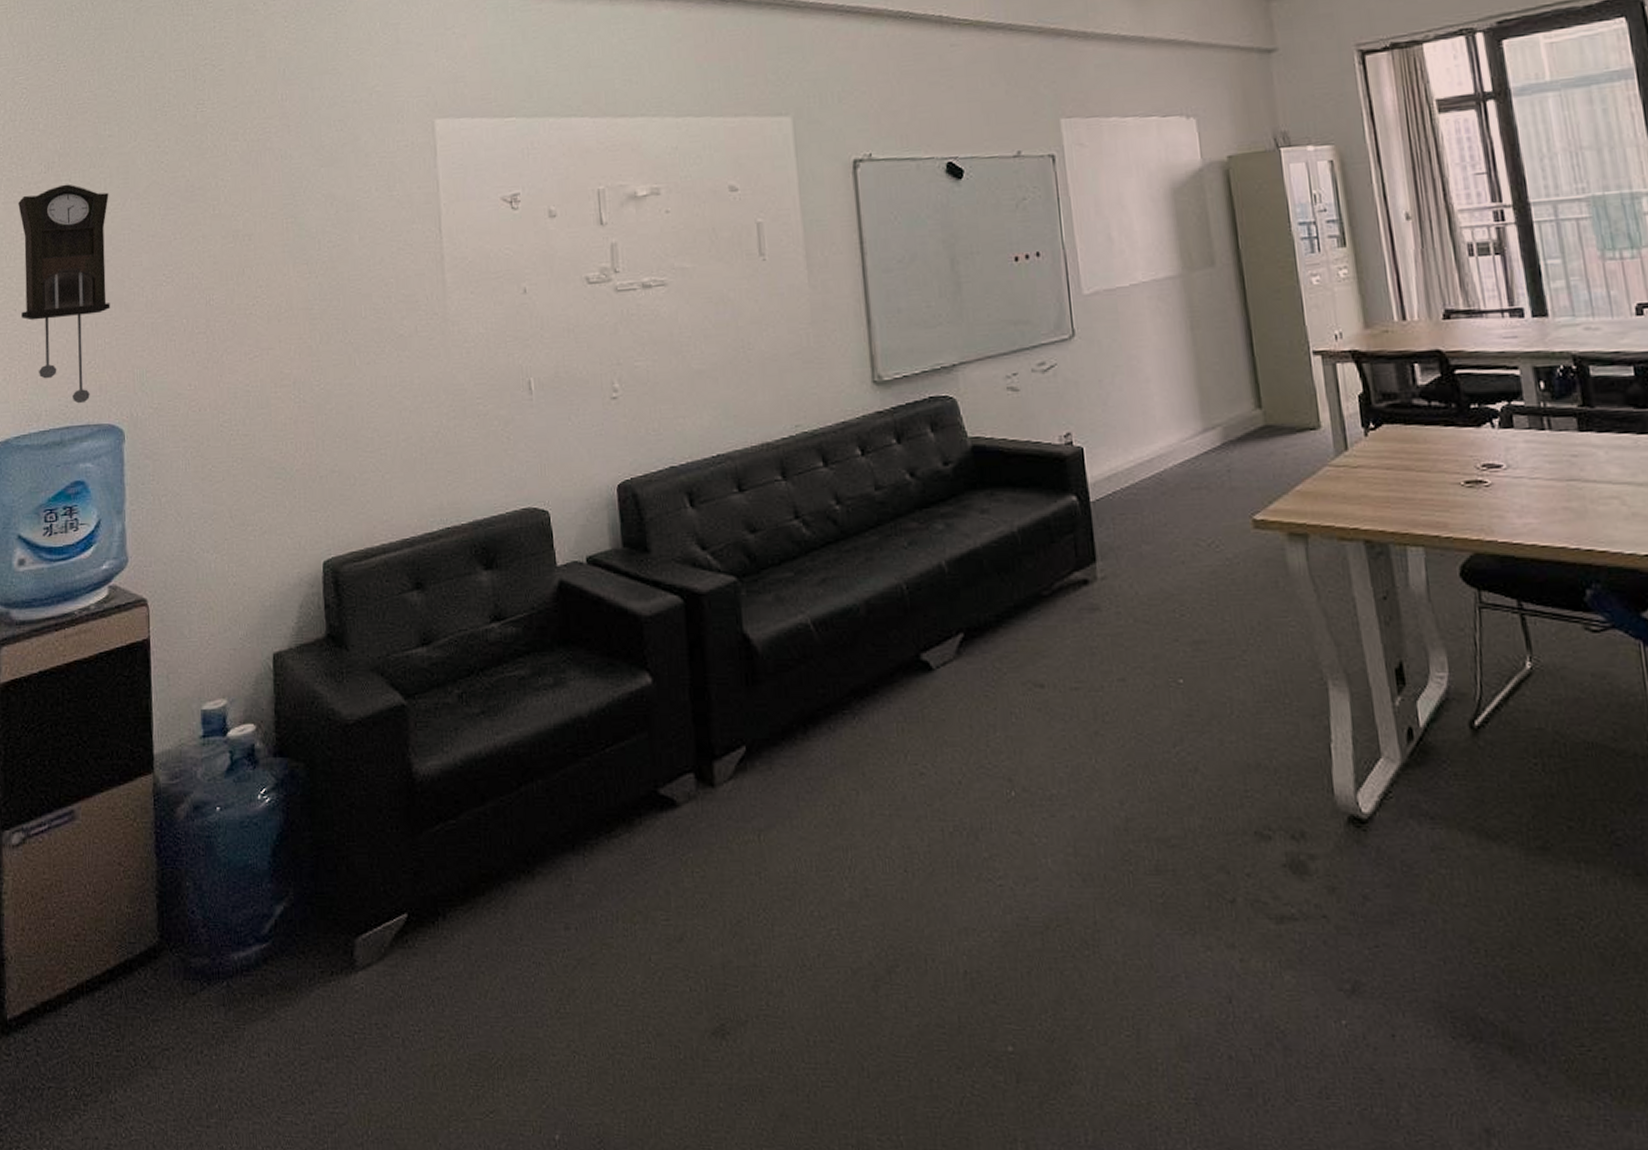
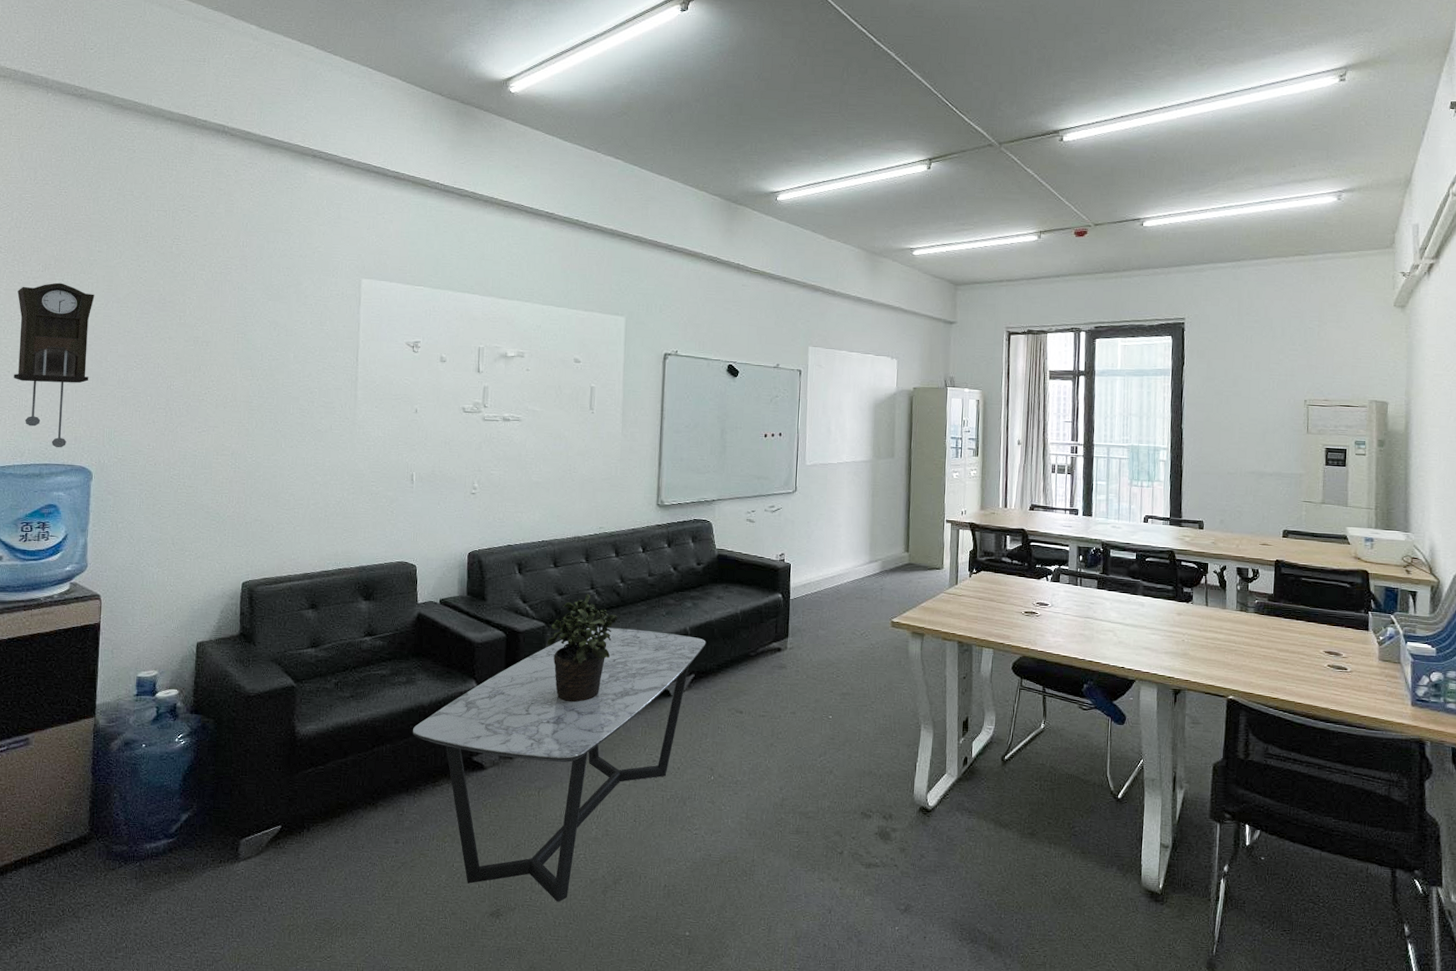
coffee table: none [571,572,974,1008] -> present [413,627,706,902]
potted plant: none [742,526,838,694] -> present [547,594,617,703]

